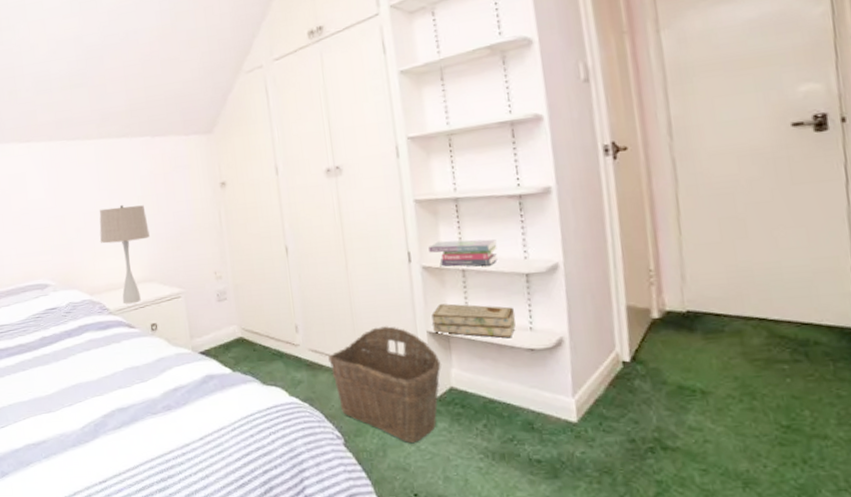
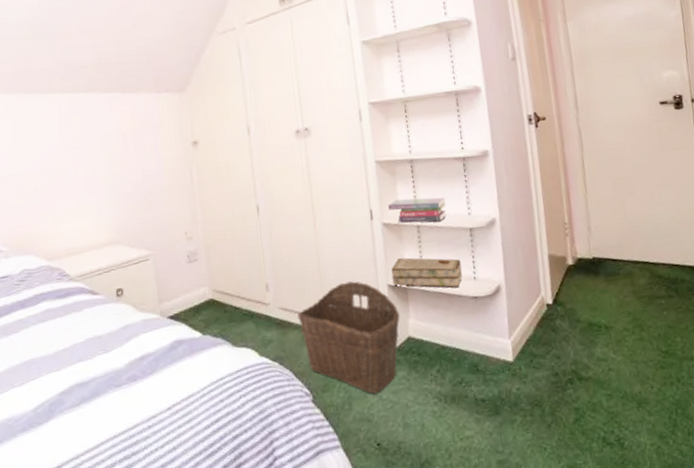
table lamp: present [99,204,150,305] -> none [61,162,117,270]

